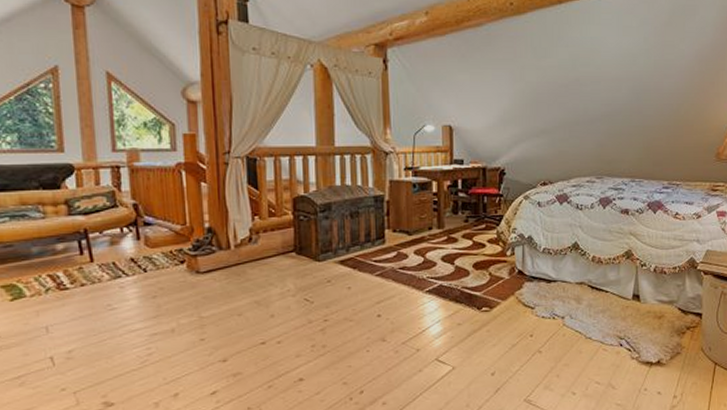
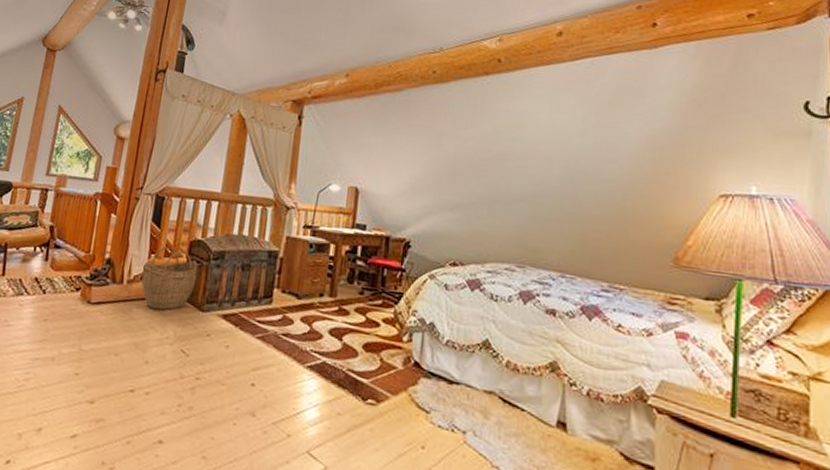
woven basket: none [249,206,307,268] -> present [141,246,198,311]

